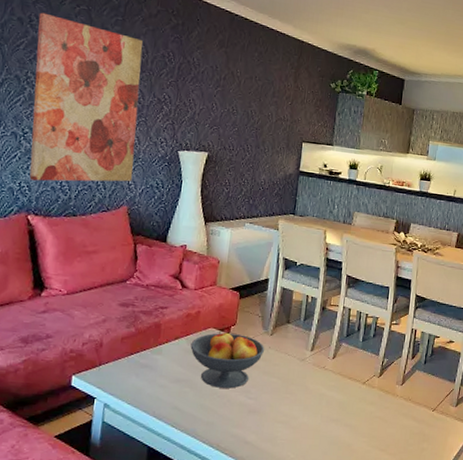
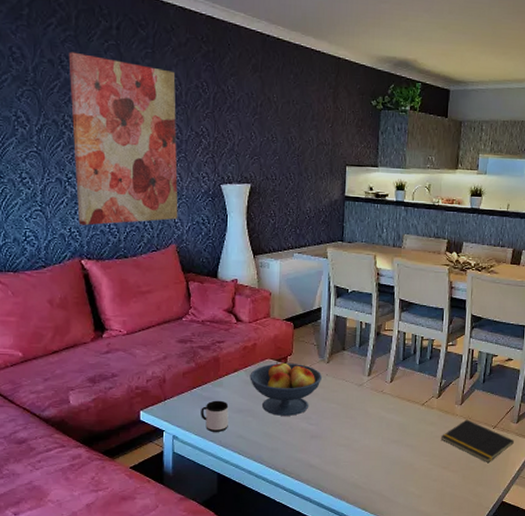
mug: none [136,368,166,402] -> present [201,400,229,432]
notepad: none [381,400,452,446] -> present [441,419,514,462]

